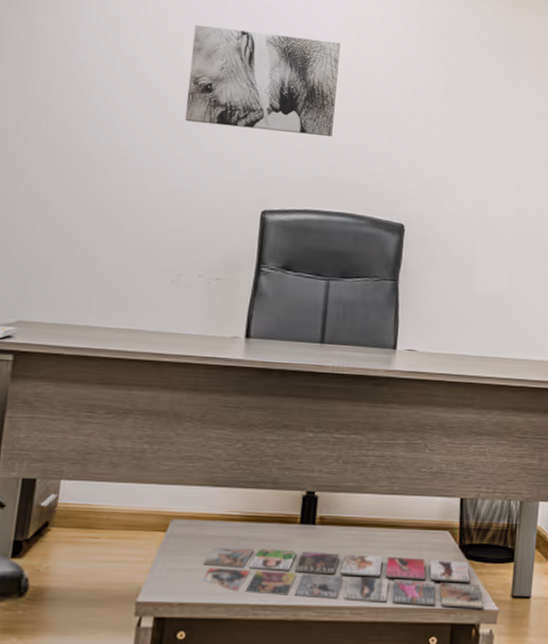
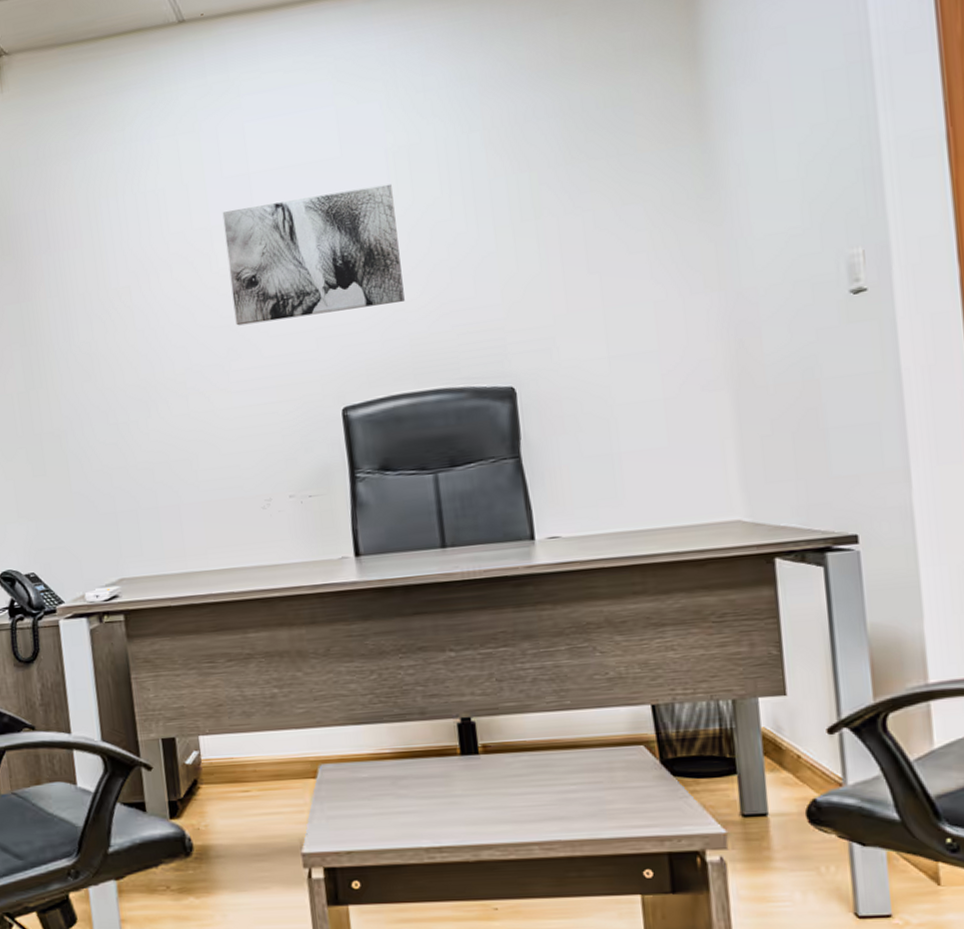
magazine: present [200,546,484,608] -> none [363,778,707,836]

